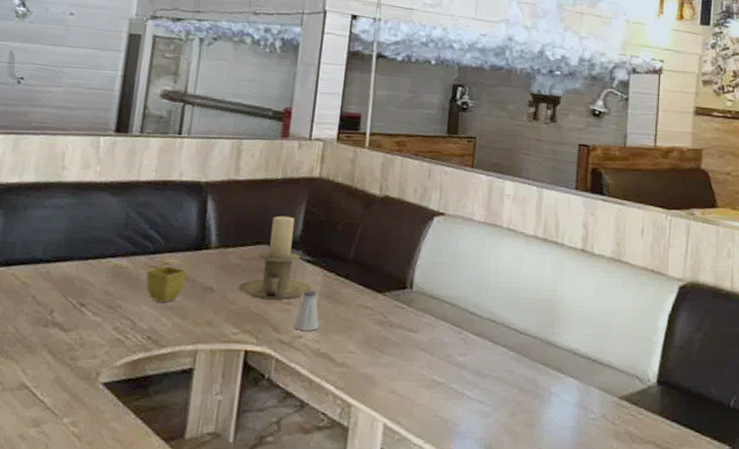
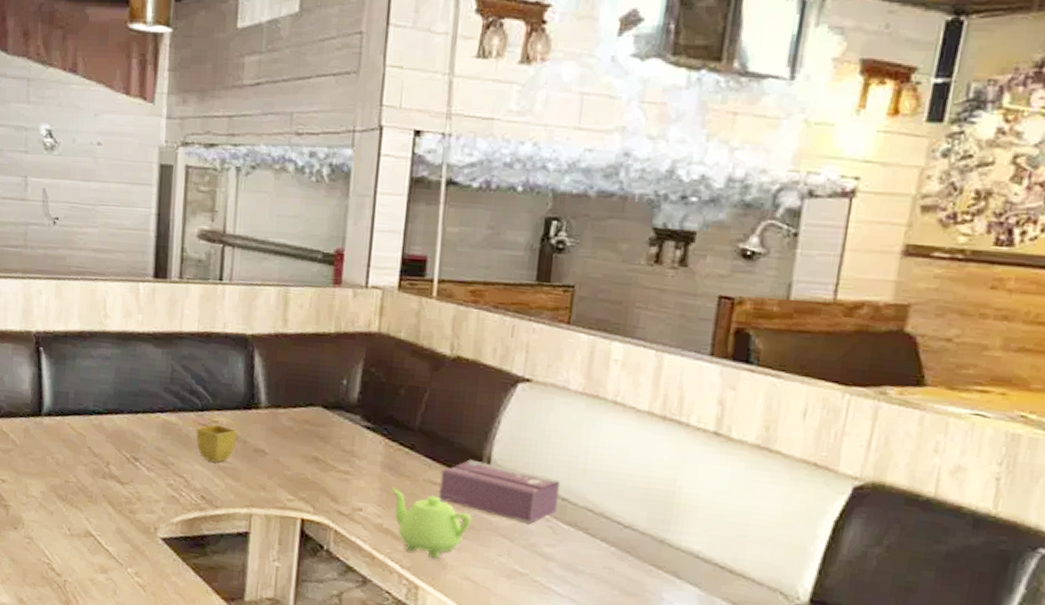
candle holder: present [239,215,312,300] -> none [292,375,373,469]
saltshaker: present [293,290,320,331] -> none [352,459,382,504]
teapot: none [329,314,397,376] -> present [392,487,472,559]
tissue box: none [369,284,469,337] -> present [439,459,561,524]

